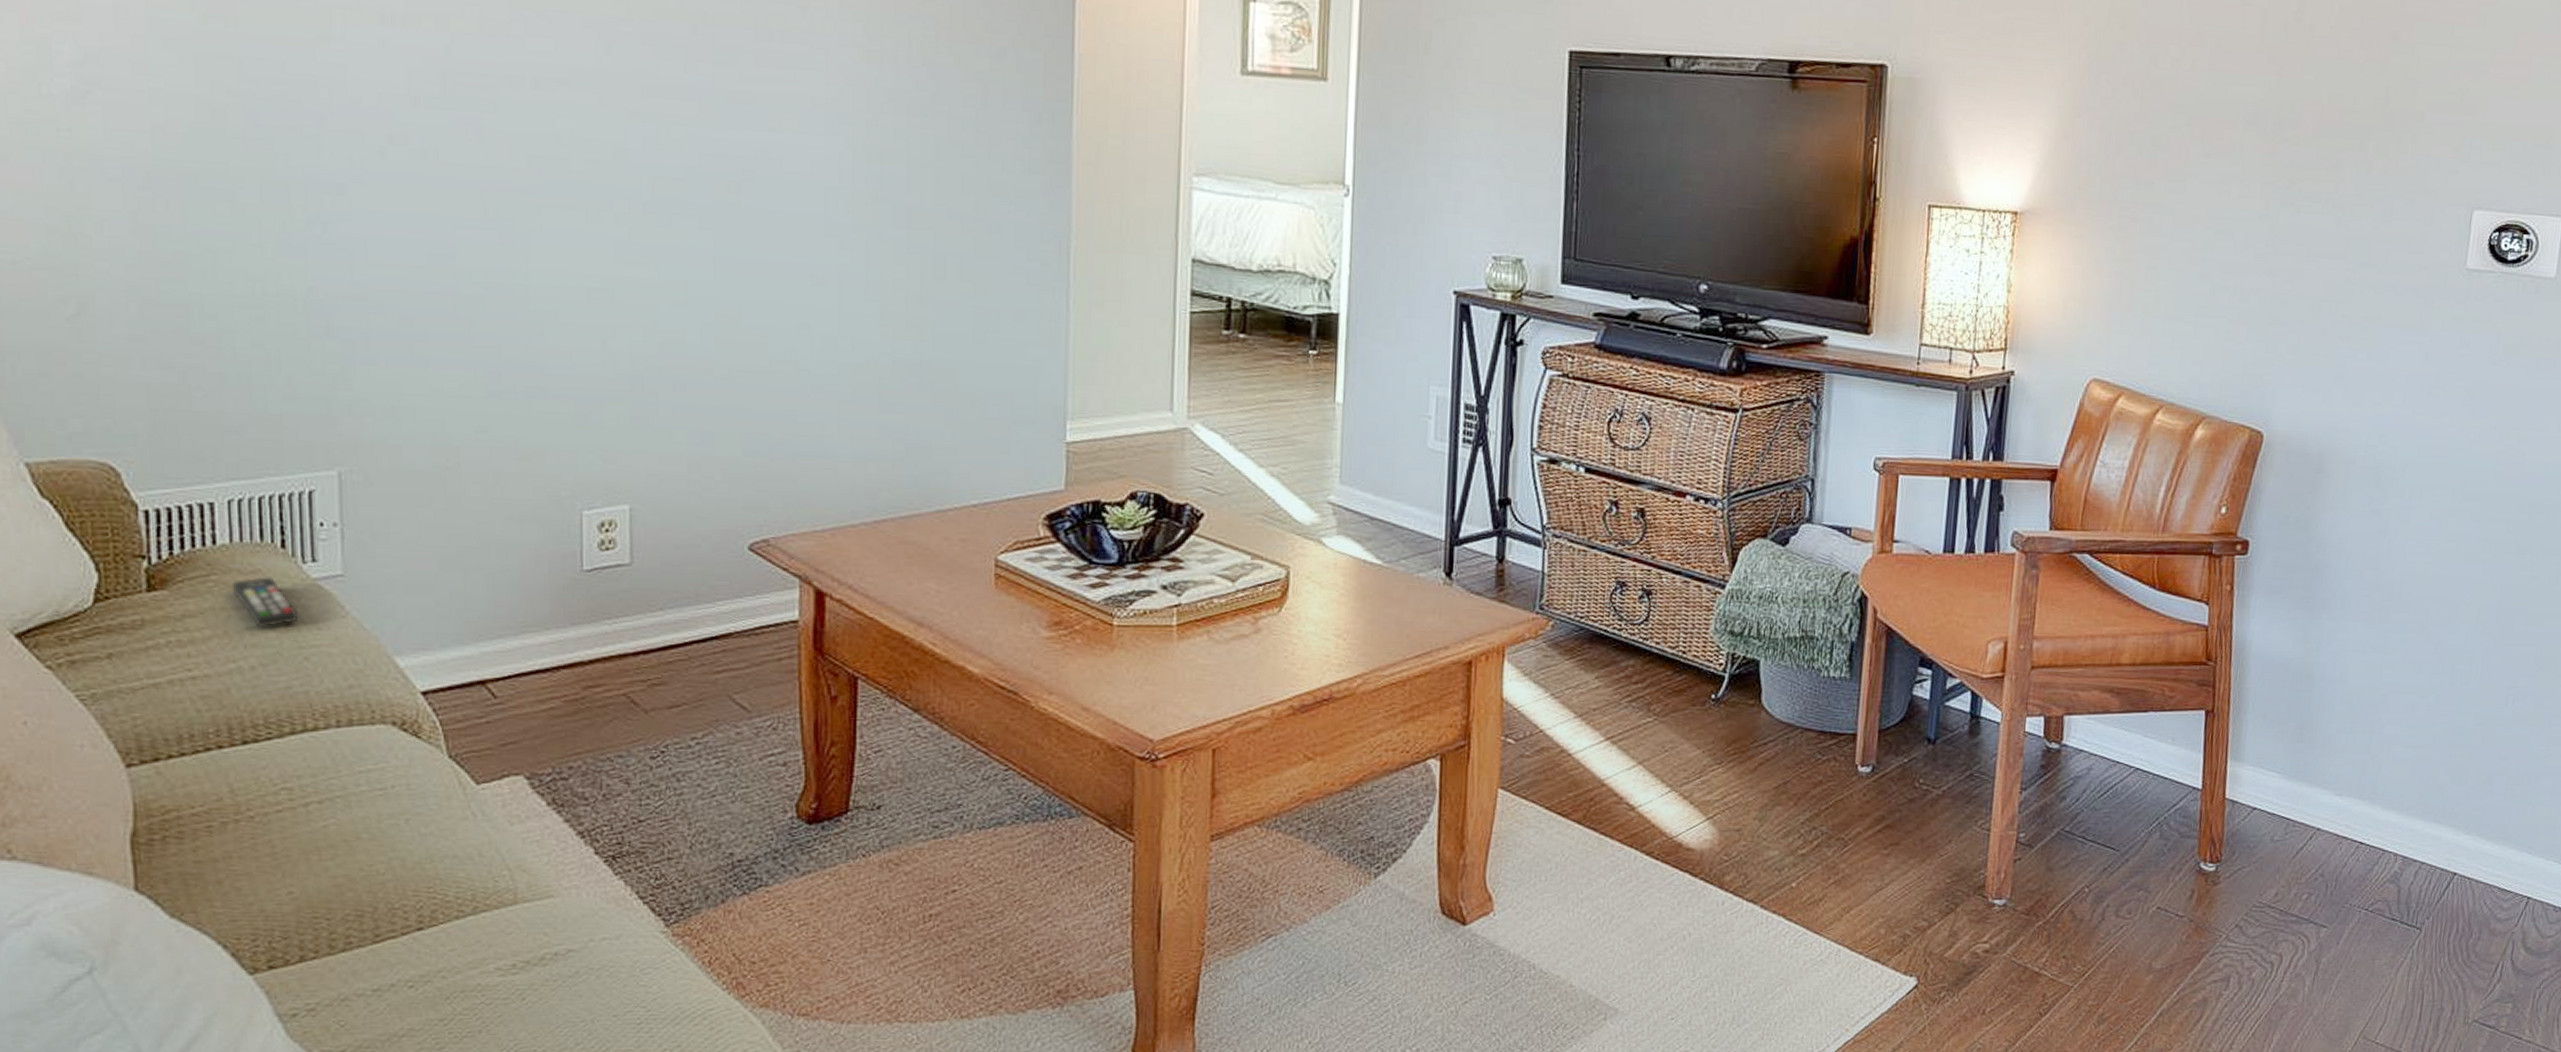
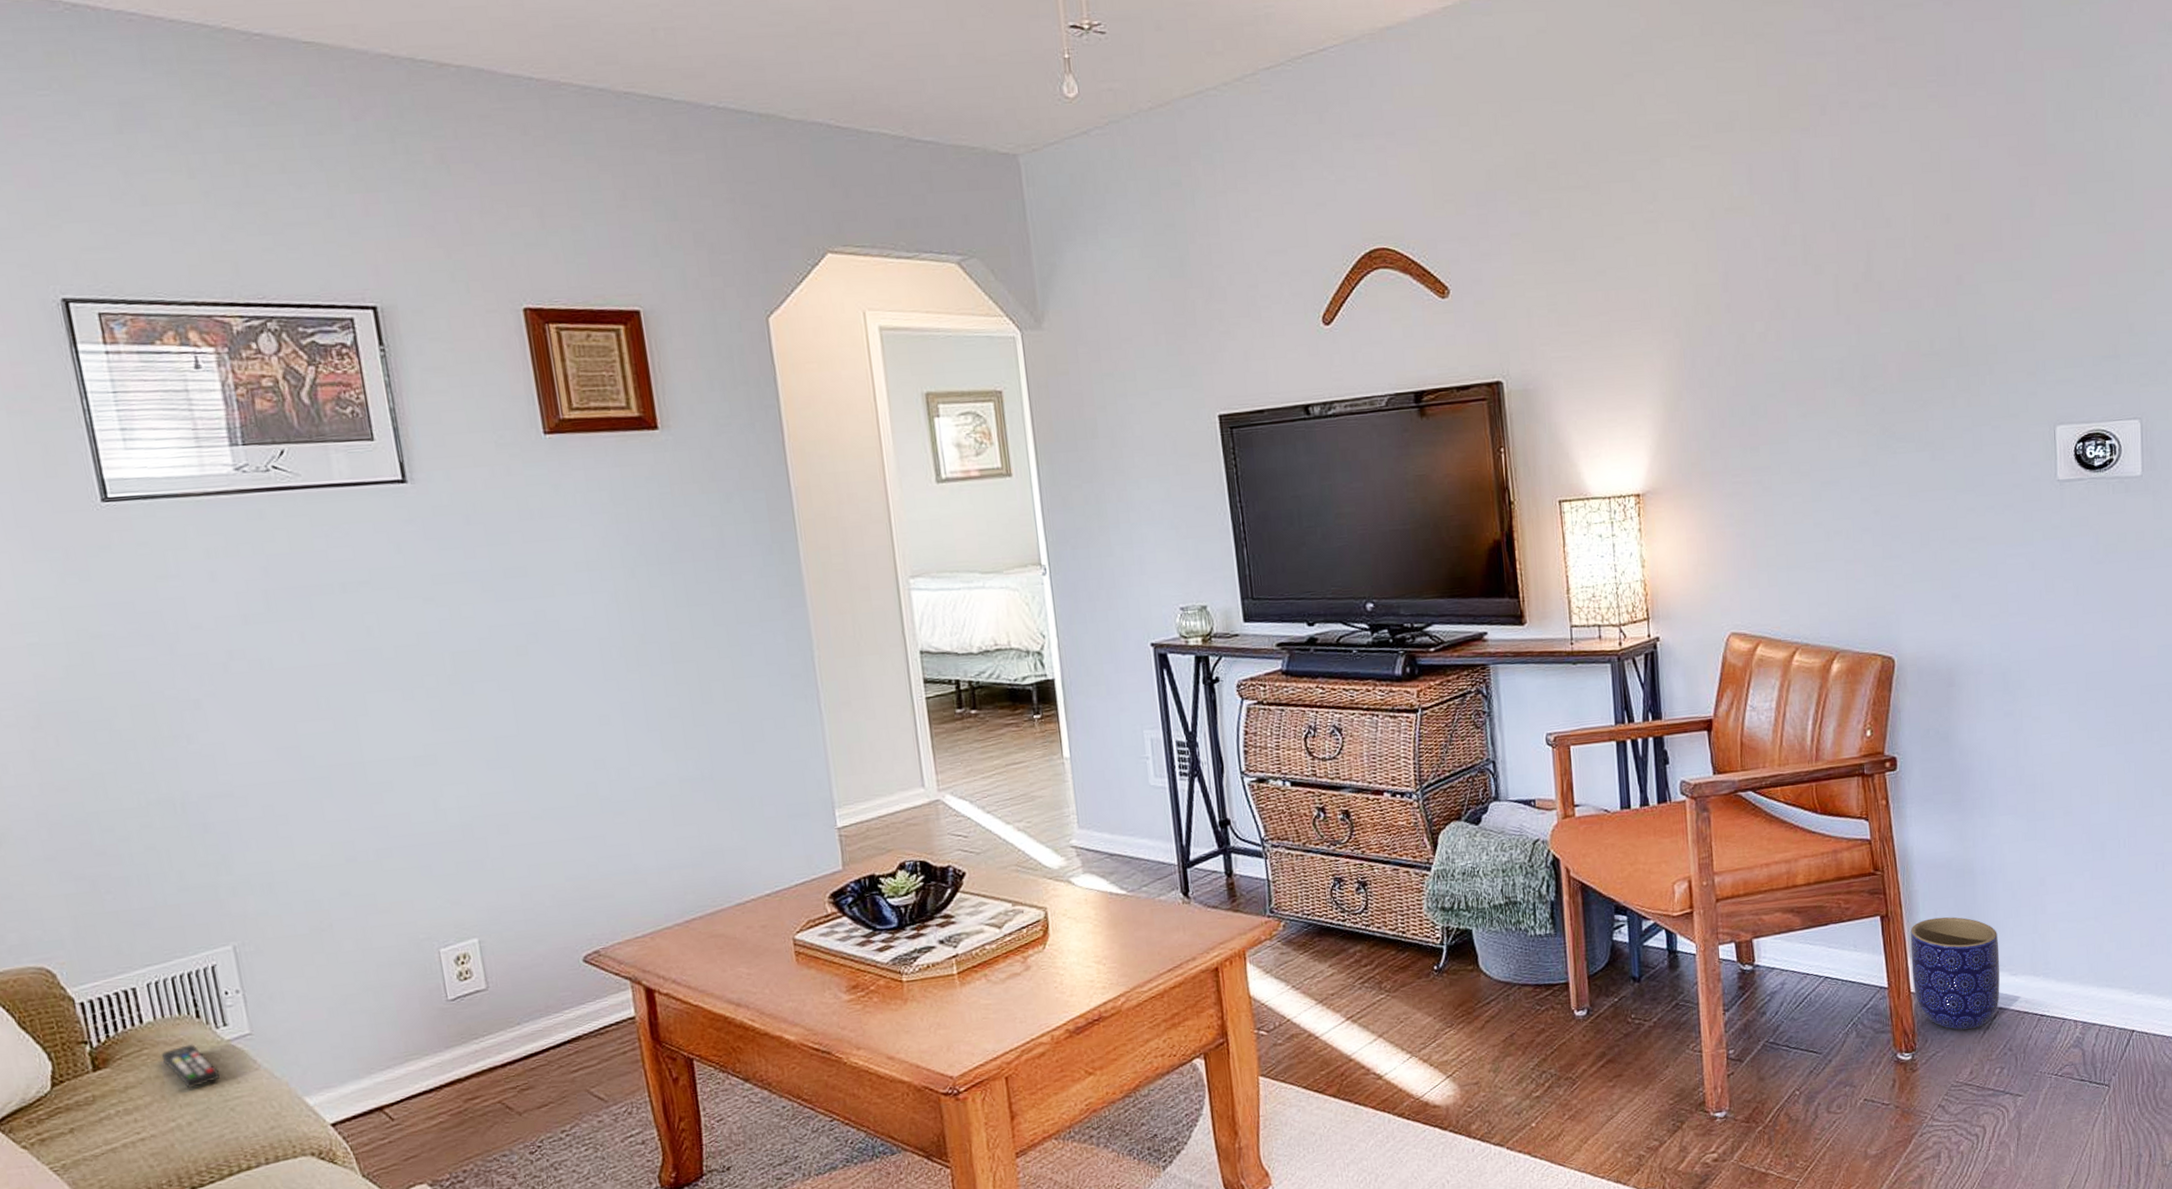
planter: none [2229,721,2328,848] -> present [1910,917,2000,1030]

